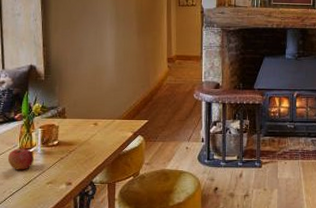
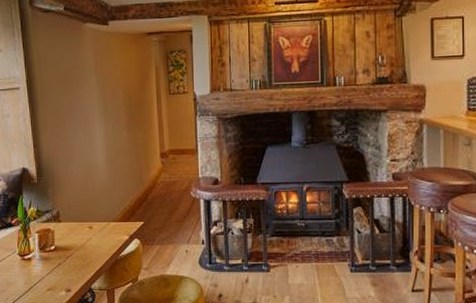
apple: present [7,148,34,170] -> none [8,254,33,277]

